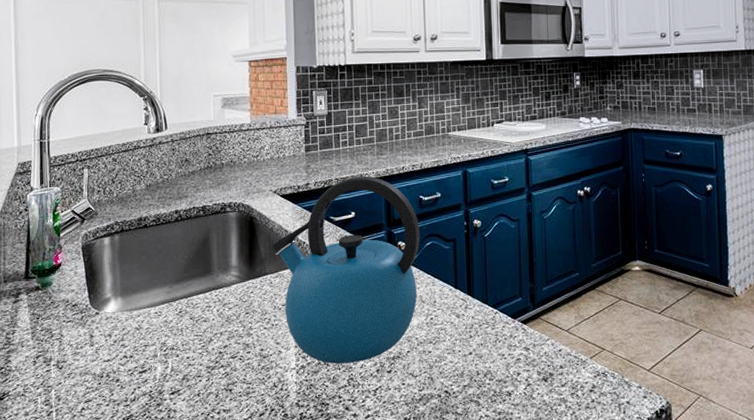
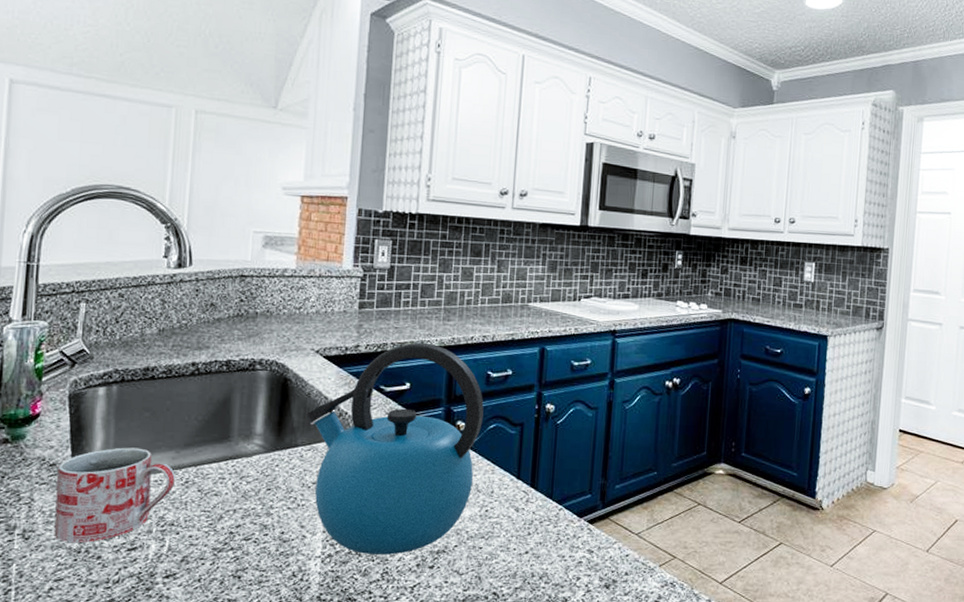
mug: none [79,286,172,369] -> present [54,447,176,542]

